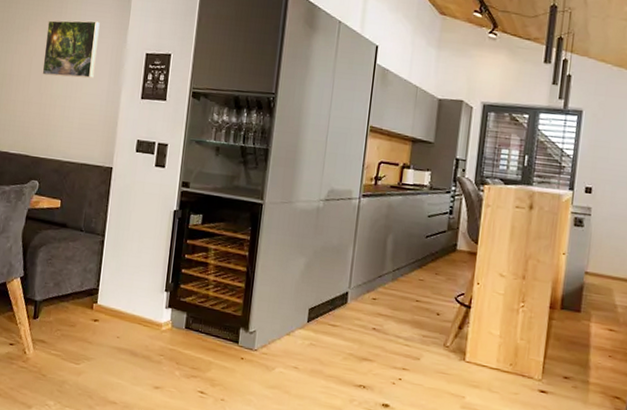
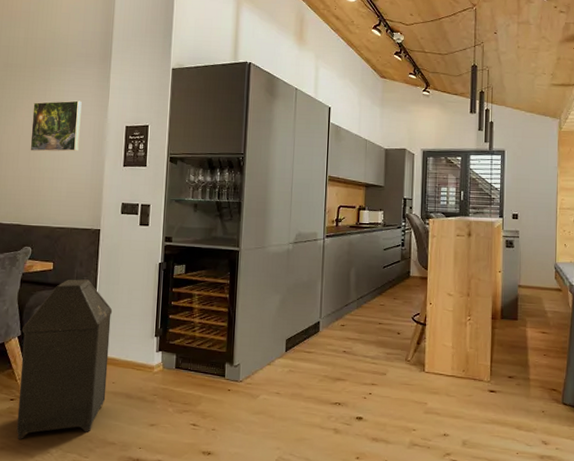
trash can: none [14,220,121,388] -> present [16,279,113,440]

